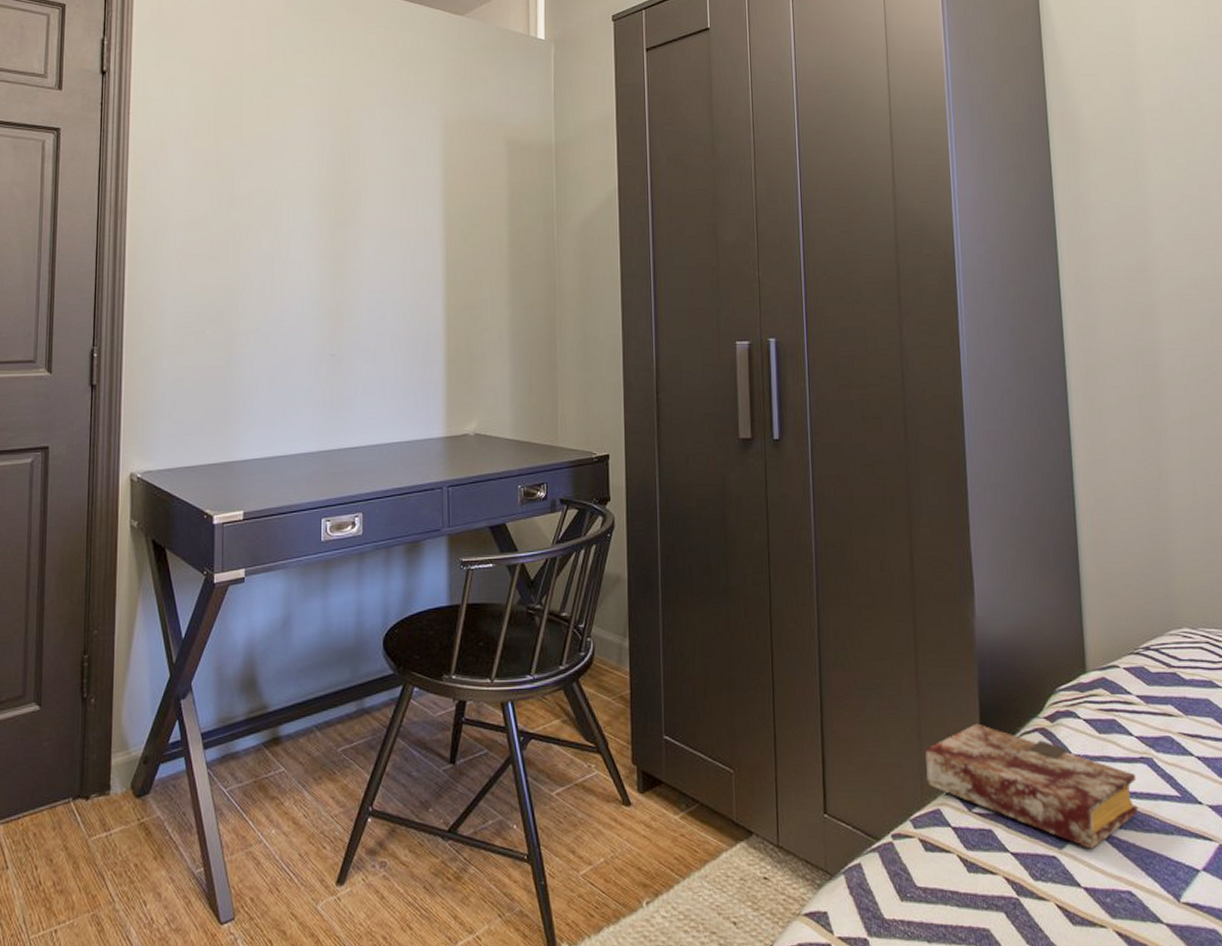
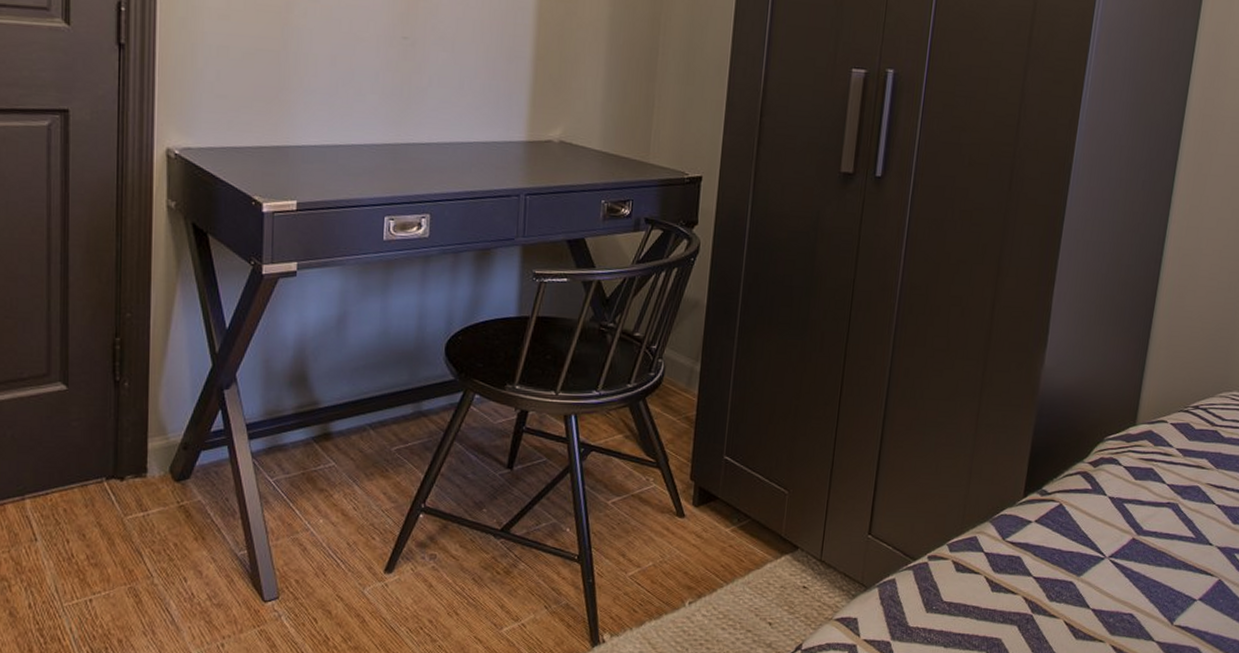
book: present [925,723,1138,850] -> none [969,464,1160,578]

